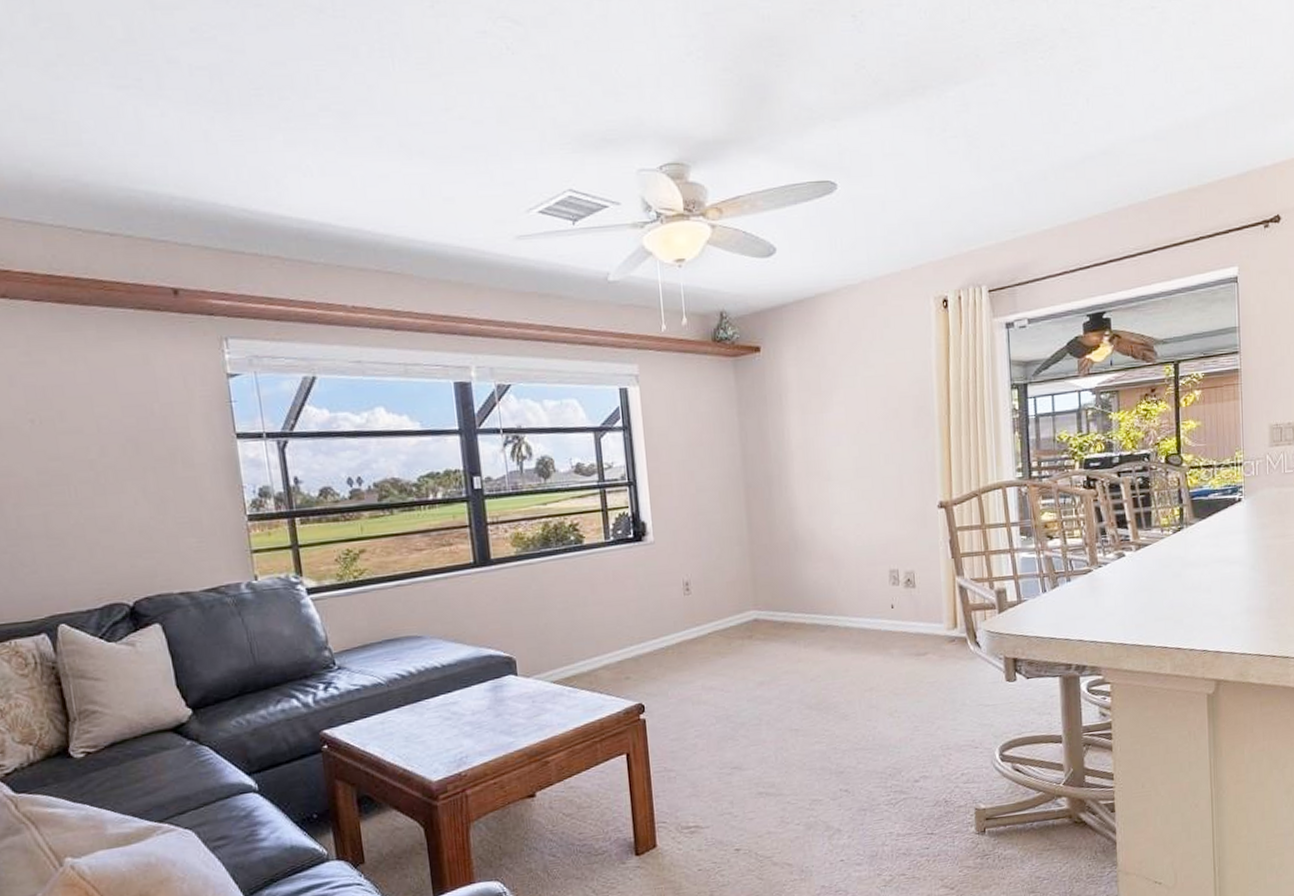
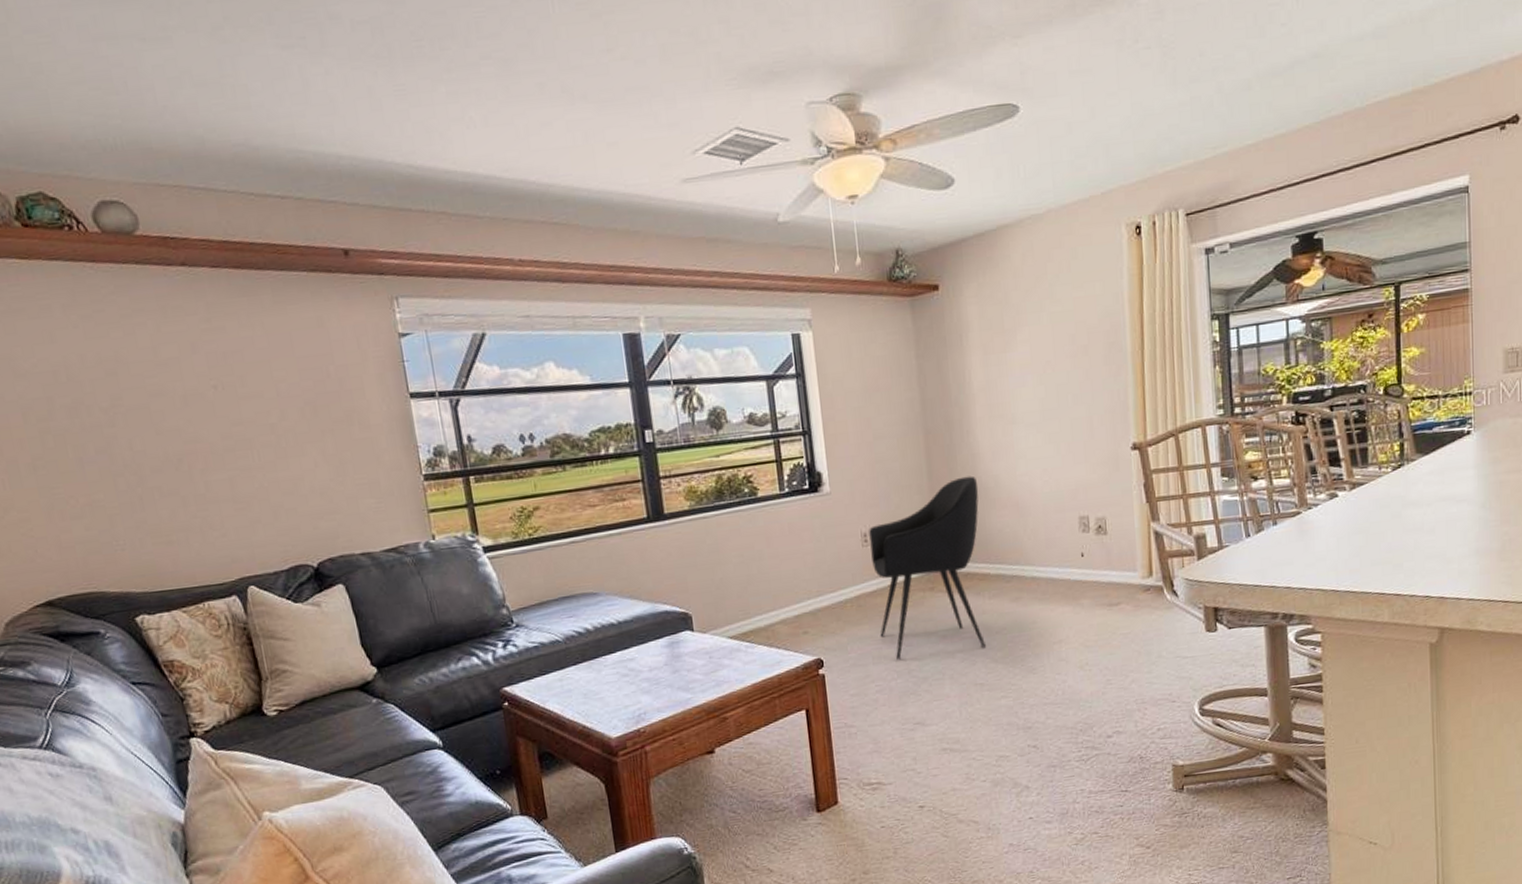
armchair: none [691,529,802,705] -> present [869,476,987,660]

